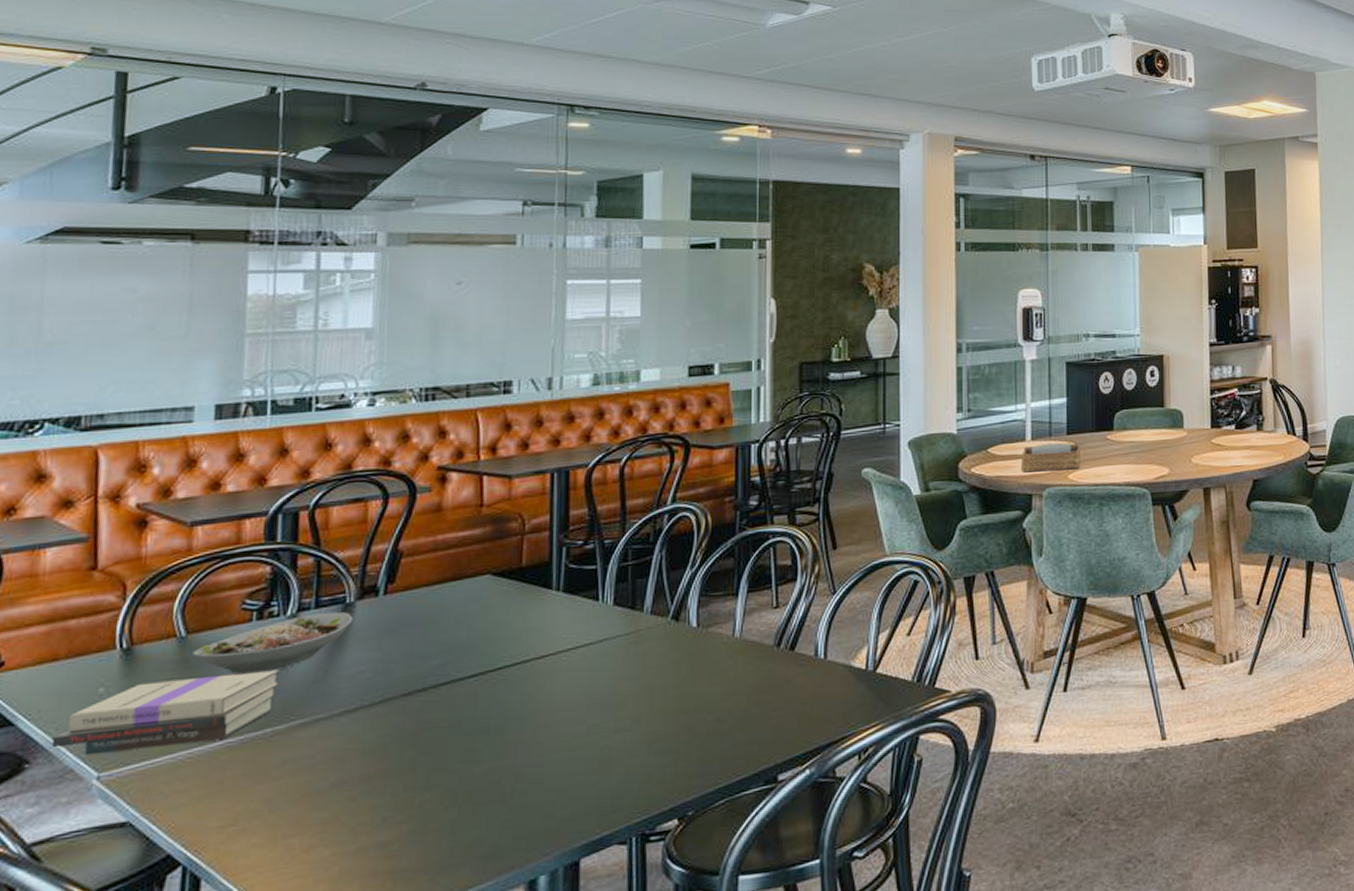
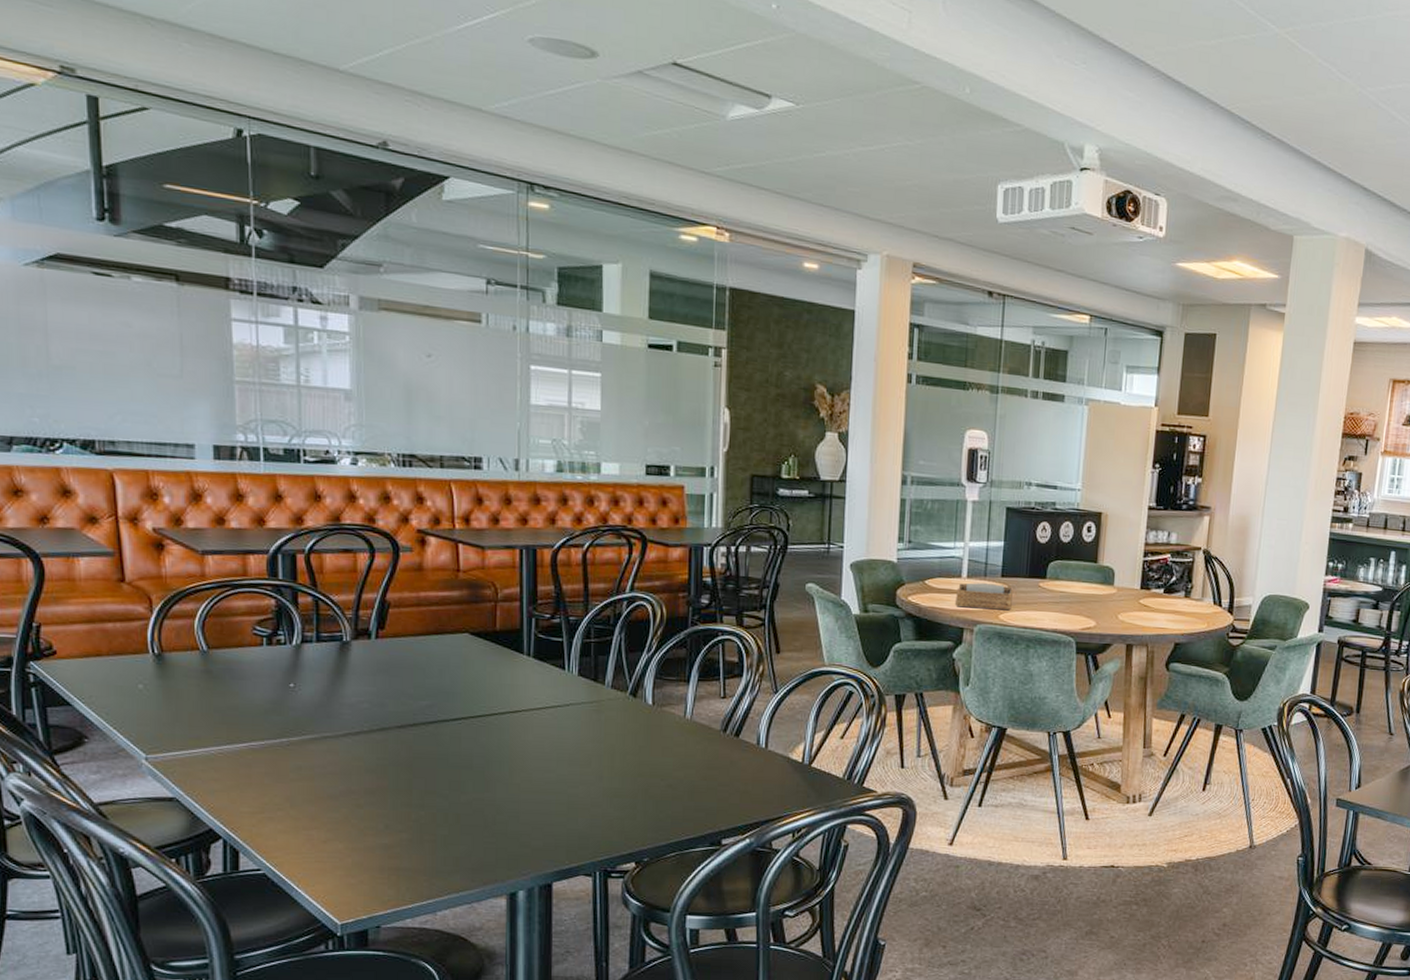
books: present [51,669,279,756] -> none [104,685,289,742]
salad: present [193,611,353,676] -> none [215,646,350,691]

